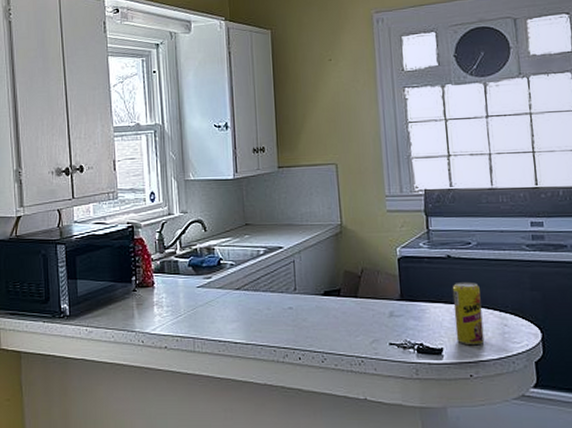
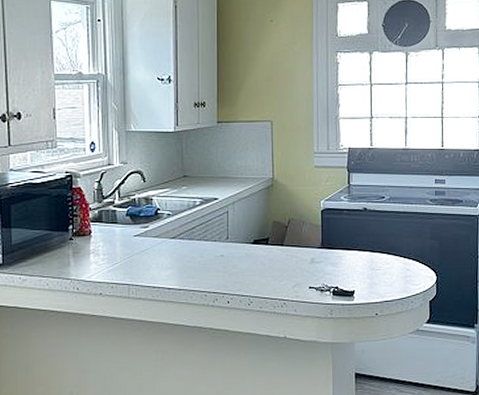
beverage can: present [452,281,485,344] -> none [366,231,390,287]

